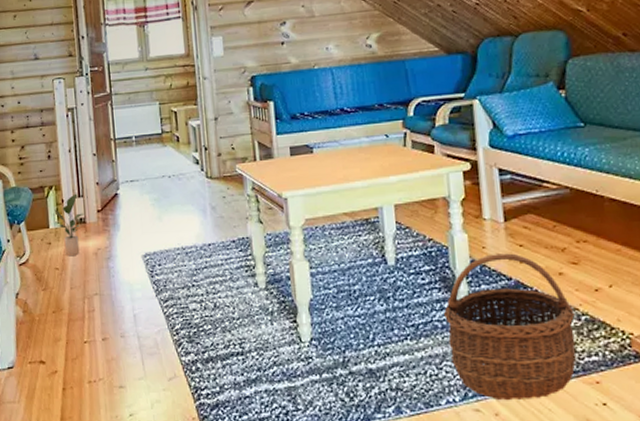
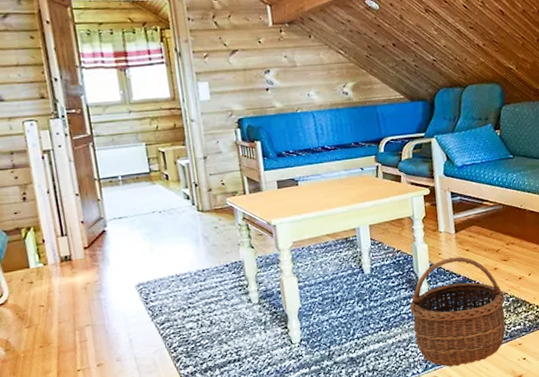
potted plant: present [54,193,84,257] -> none [34,233,69,293]

